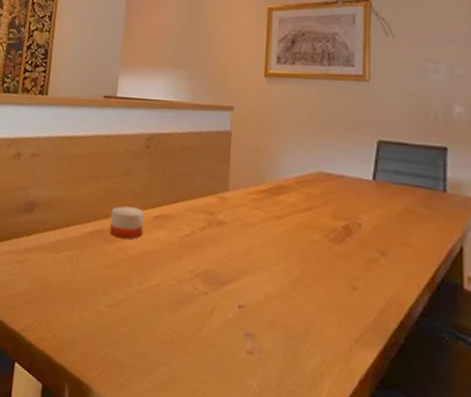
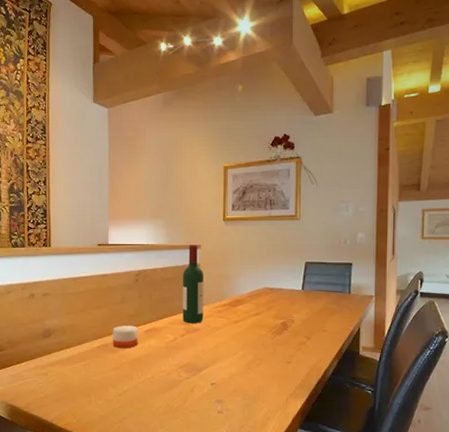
wine bottle: none [204,105,235,214] -> present [182,245,204,323]

